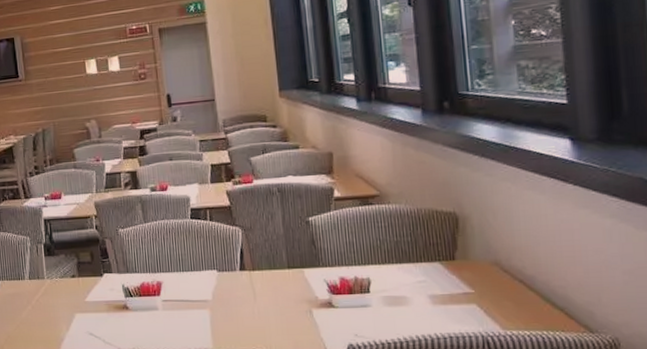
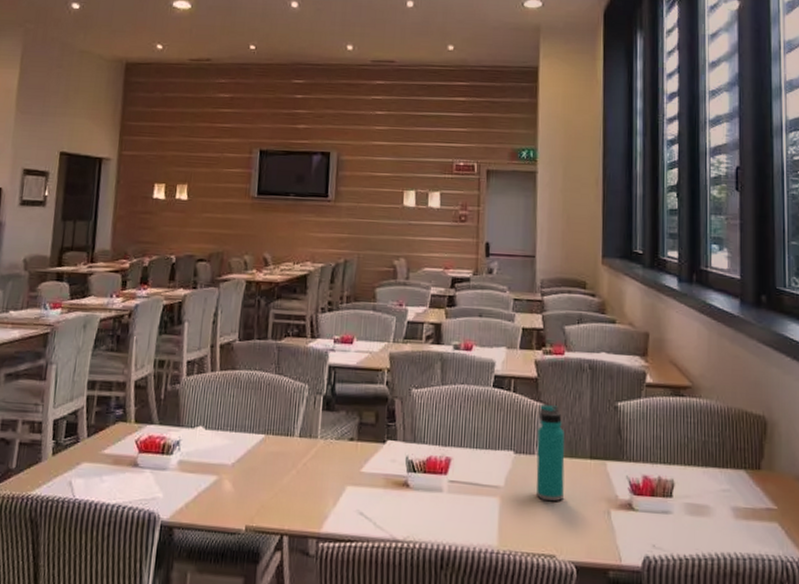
water bottle: none [235,226,267,308] -> present [536,404,565,502]

